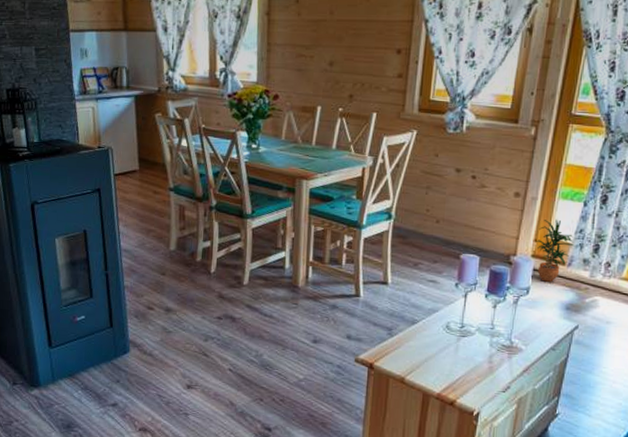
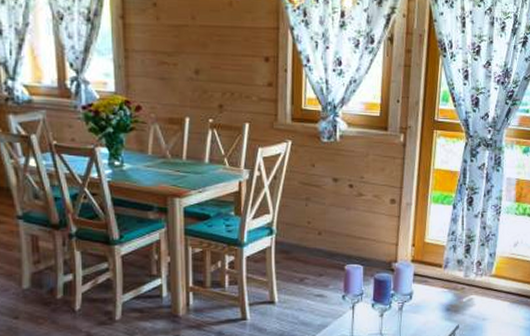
potted plant: present [535,219,575,282] -> none [413,223,449,285]

